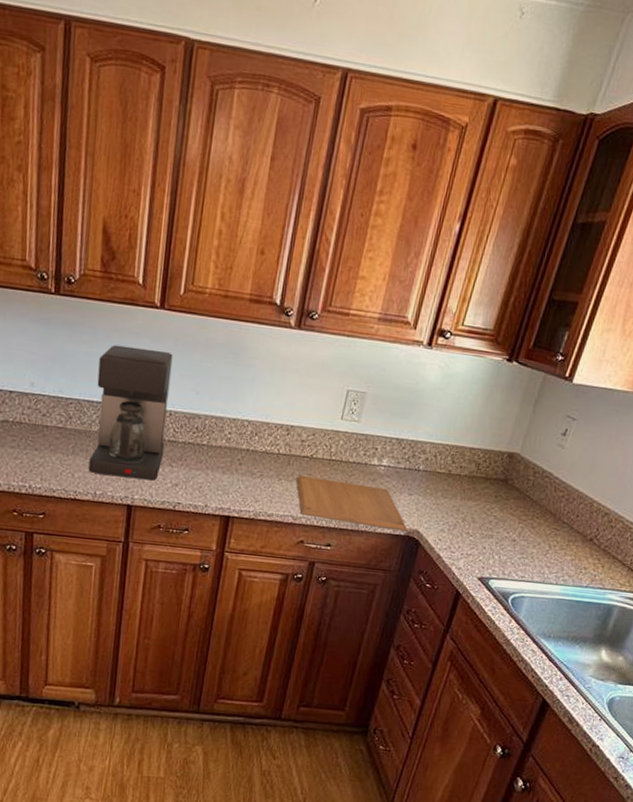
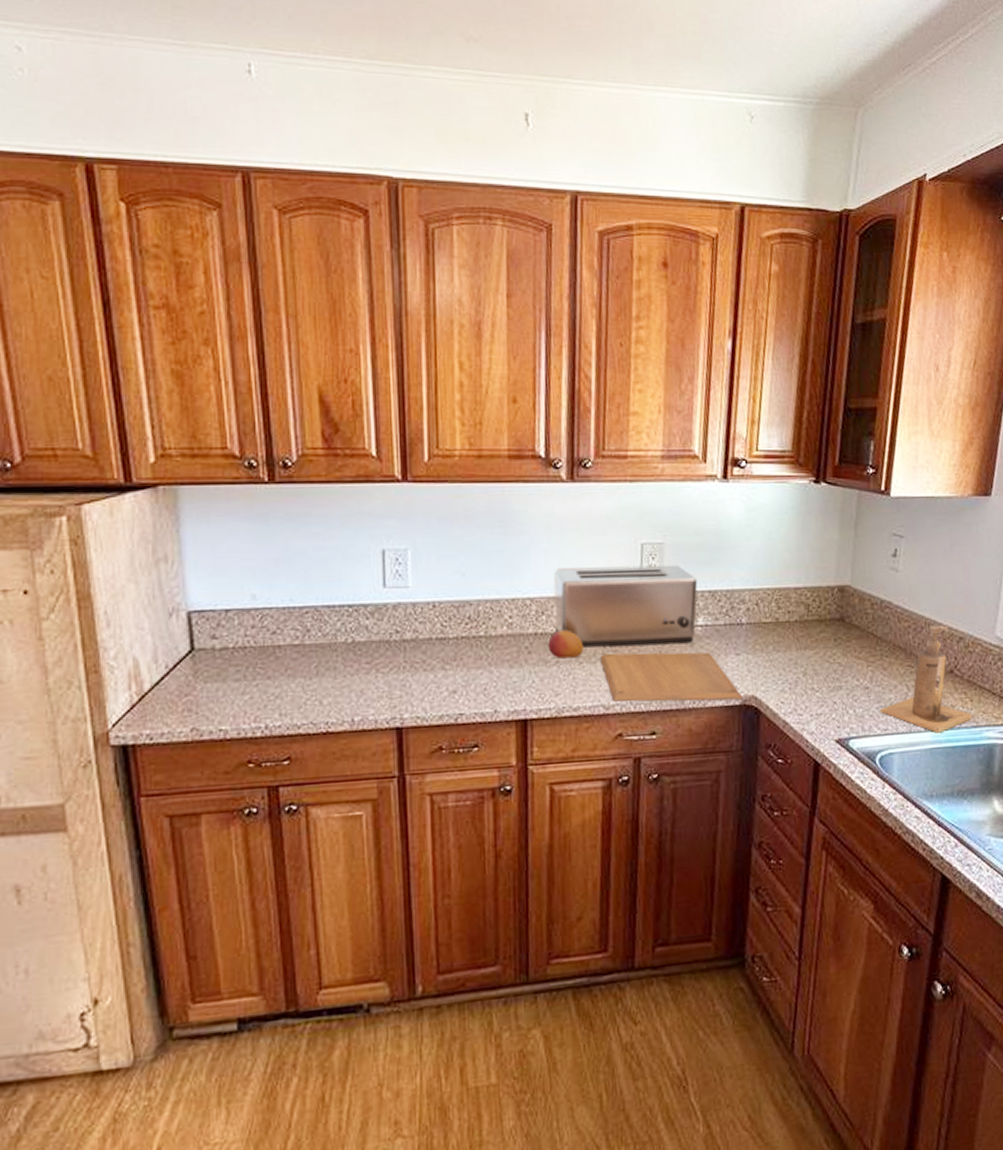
coffee maker: present [88,344,173,481] -> none [336,531,433,695]
fruit: none [256,450,285,475] -> present [548,629,584,659]
toaster: none [263,399,389,479] -> present [553,564,698,648]
soap dispenser: none [521,499,601,588] -> present [880,625,973,733]

